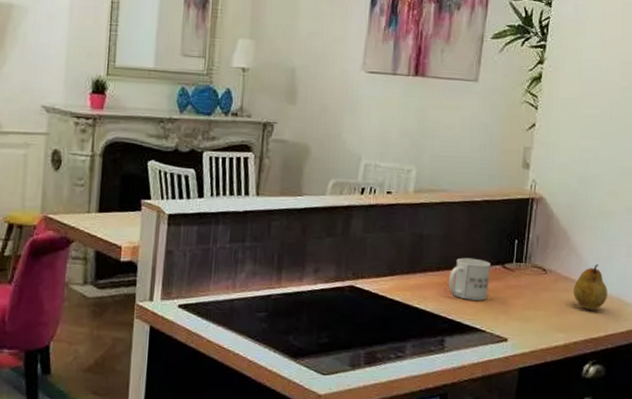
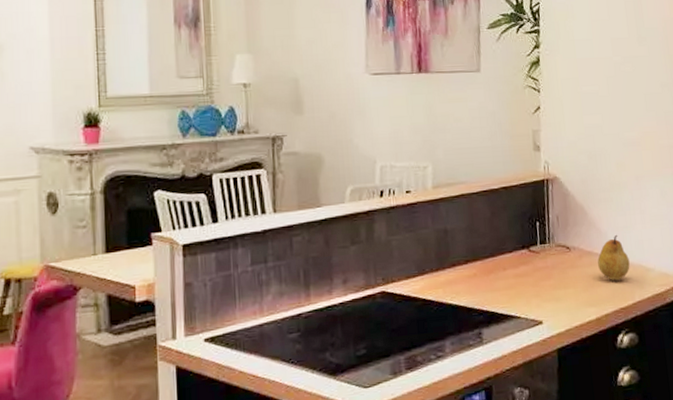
mug: present [448,257,490,301] -> none [477,246,518,289]

